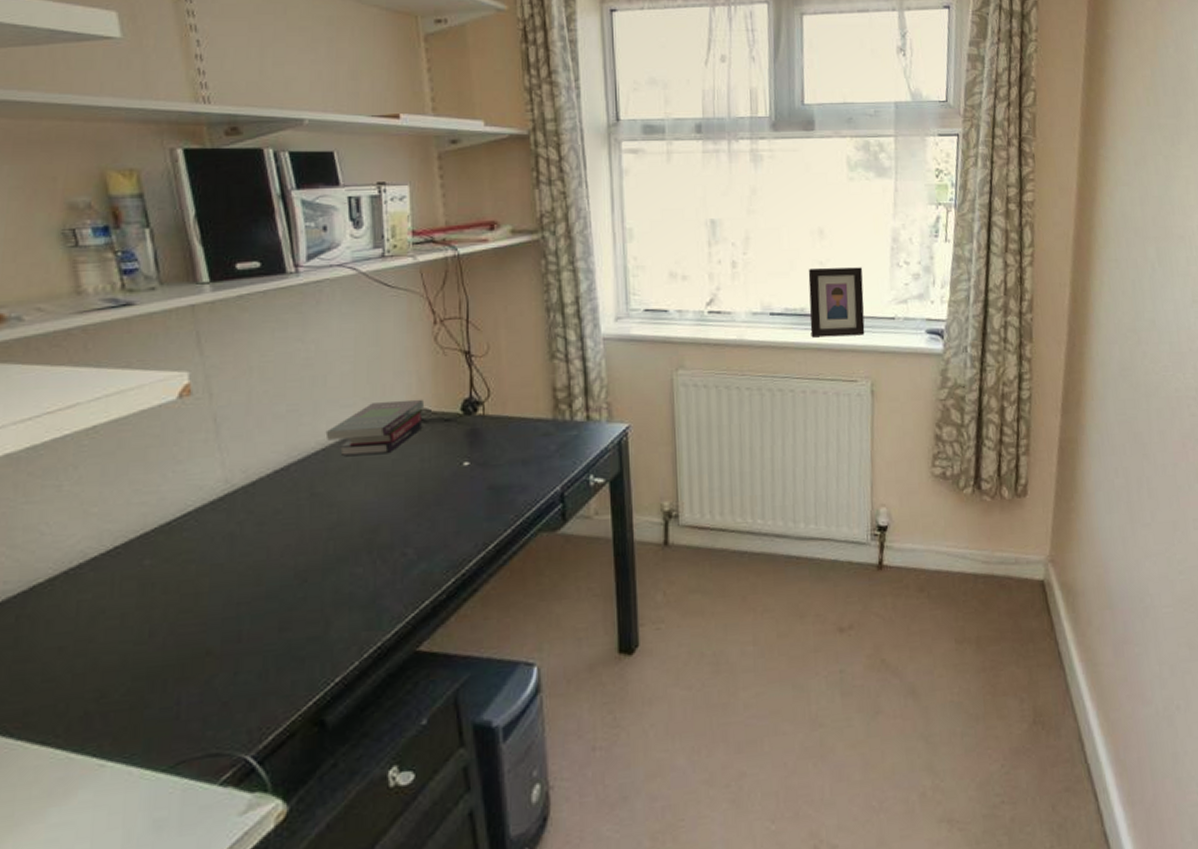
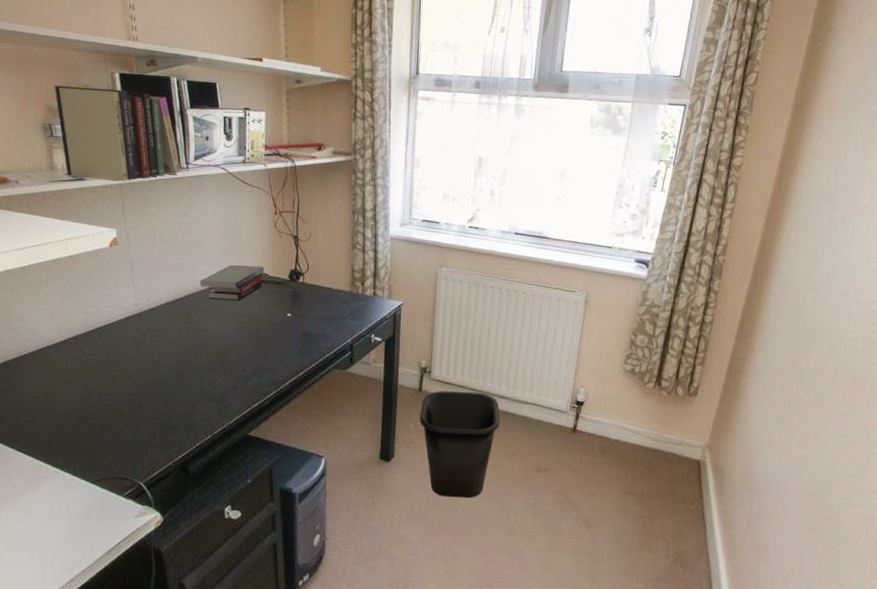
books: none [79,171,289,303] -> present [54,85,182,181]
waste bin: none [669,534,782,692] -> present [419,391,501,498]
picture frame: present [808,267,865,338] -> none [544,202,592,258]

